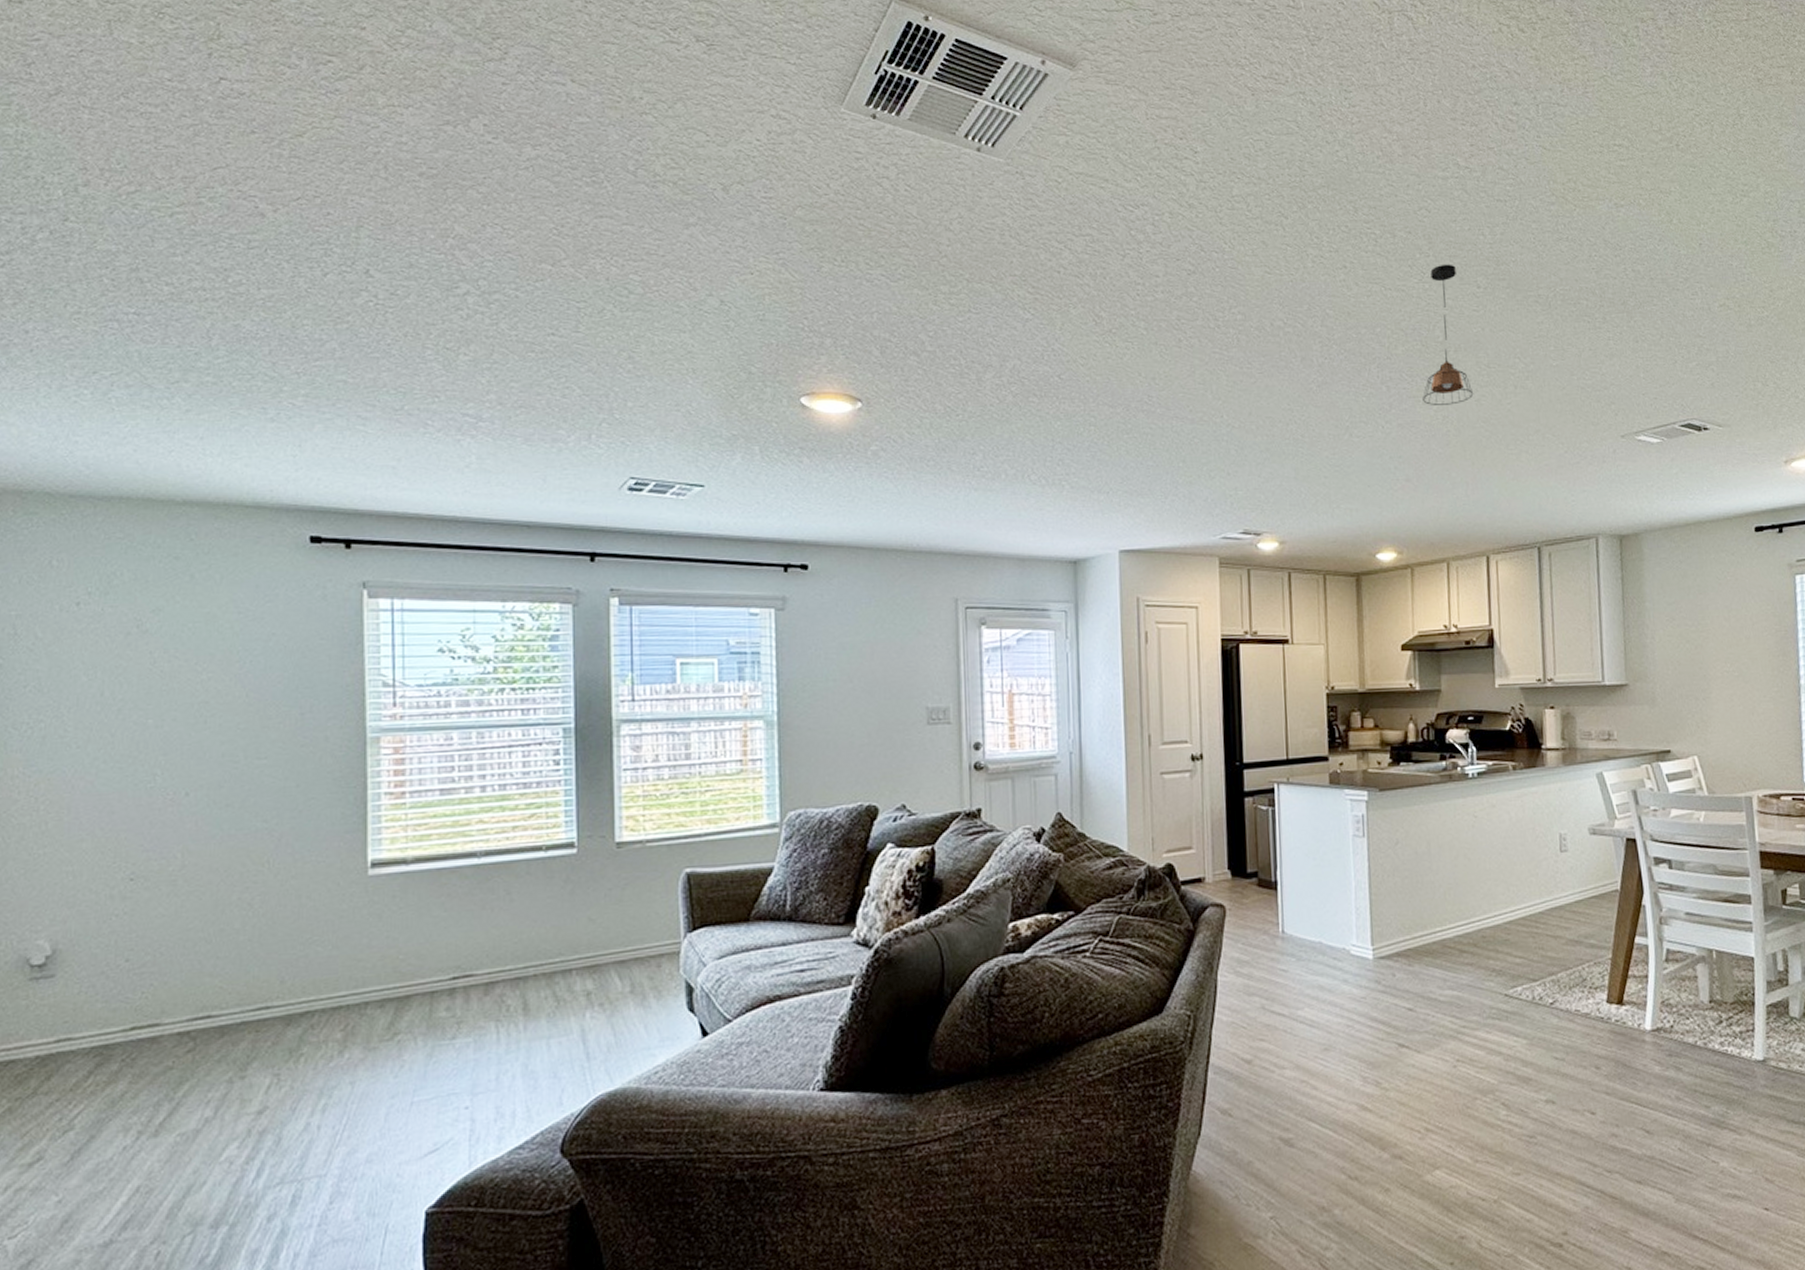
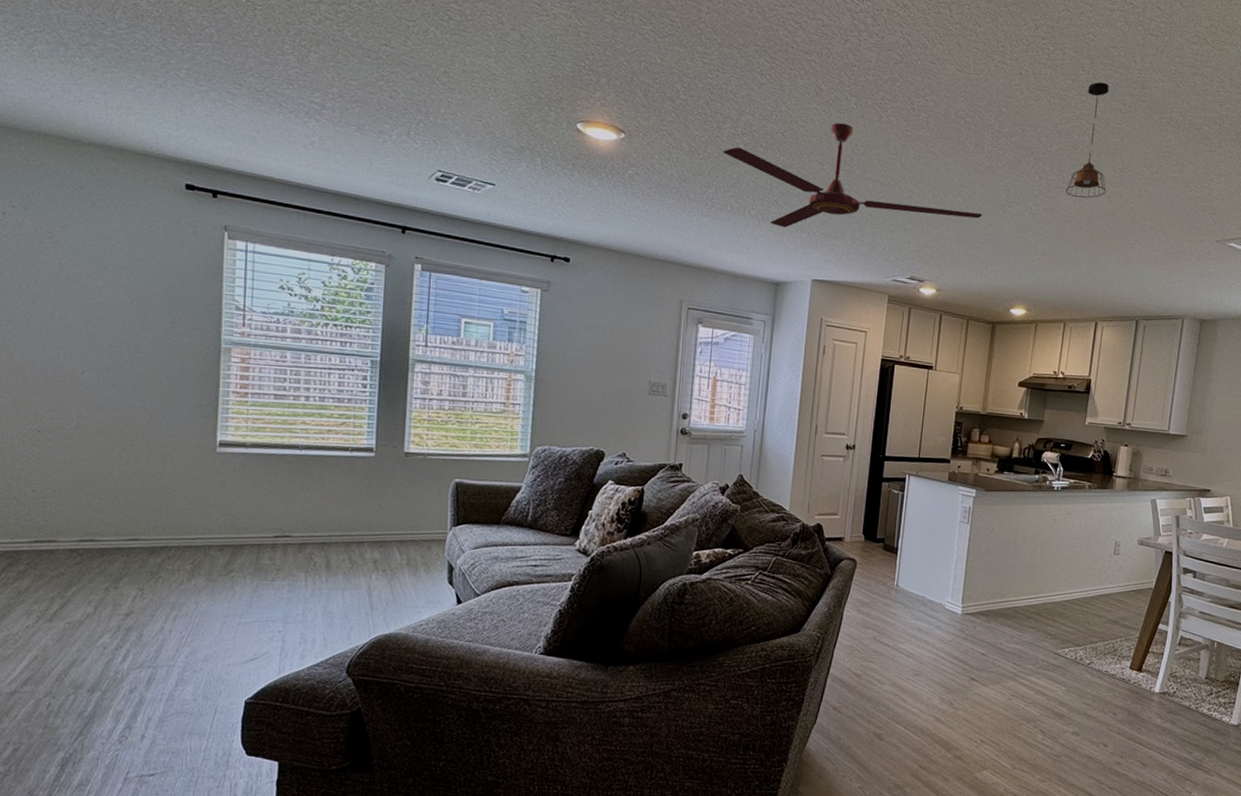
ceiling fan: none [986,354,1324,491] -> present [722,123,983,228]

